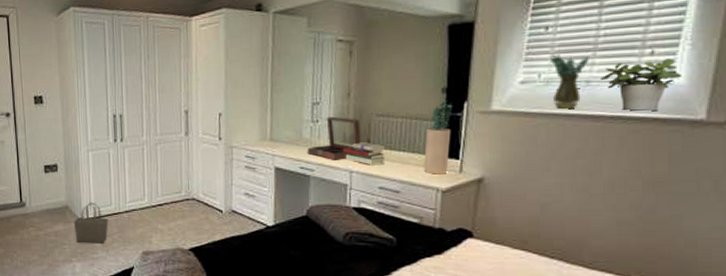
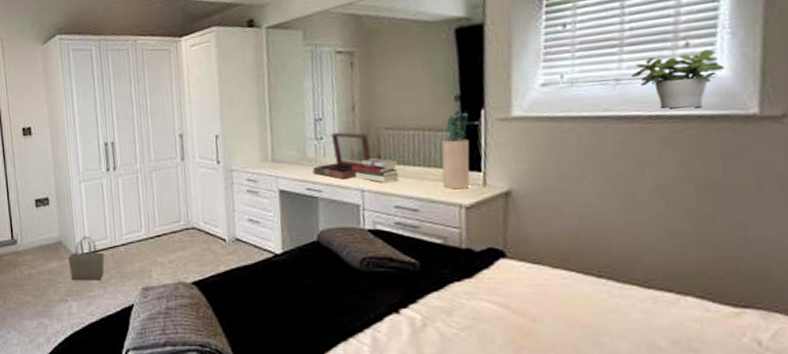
vase: present [551,54,589,110] -> none [572,52,616,112]

